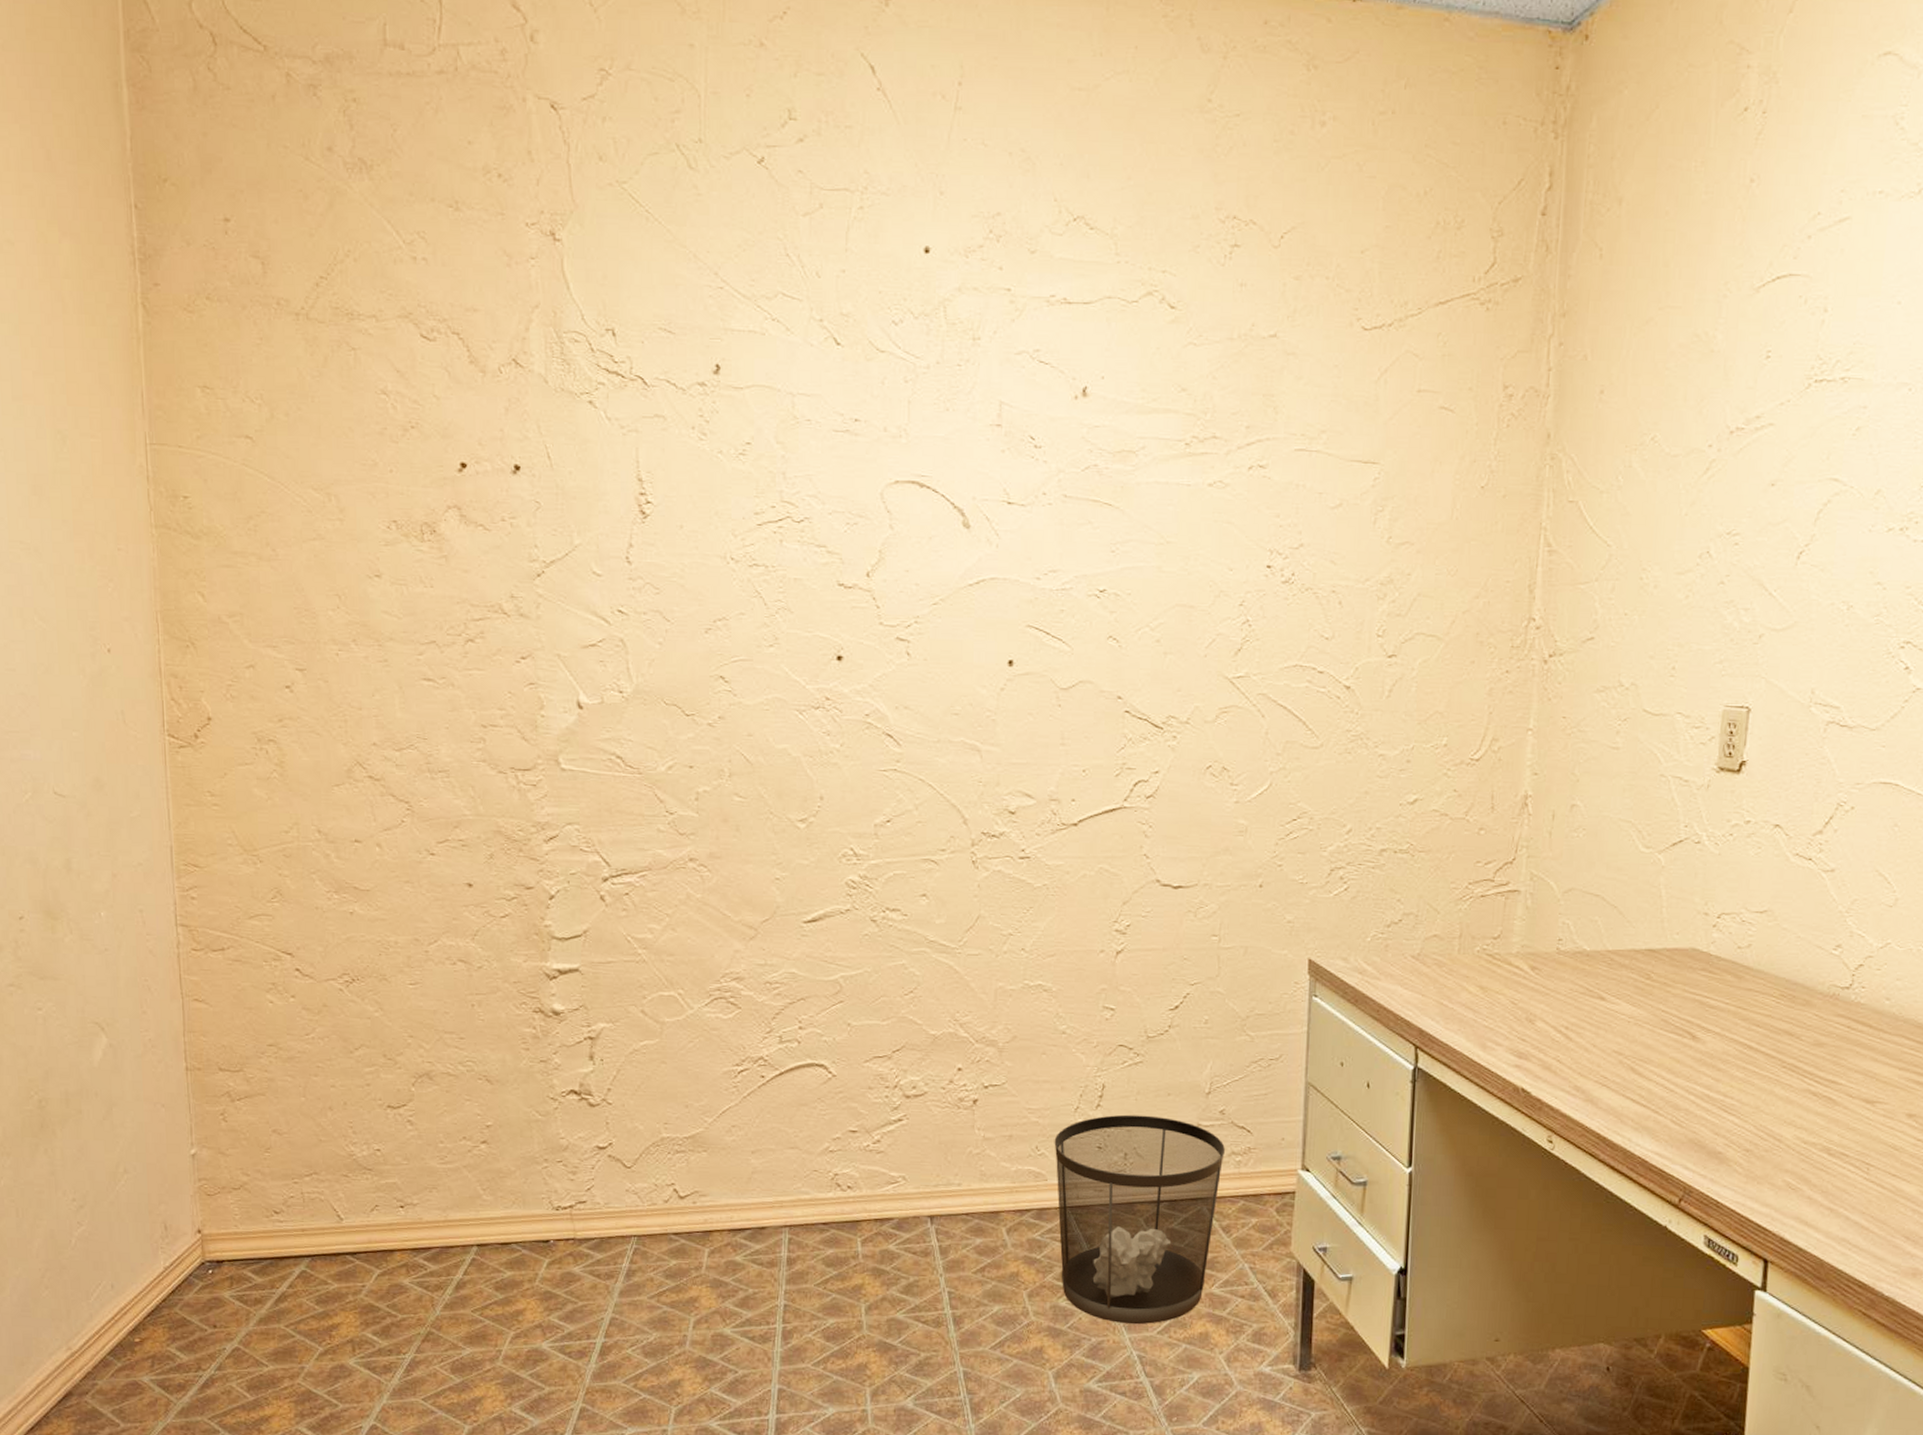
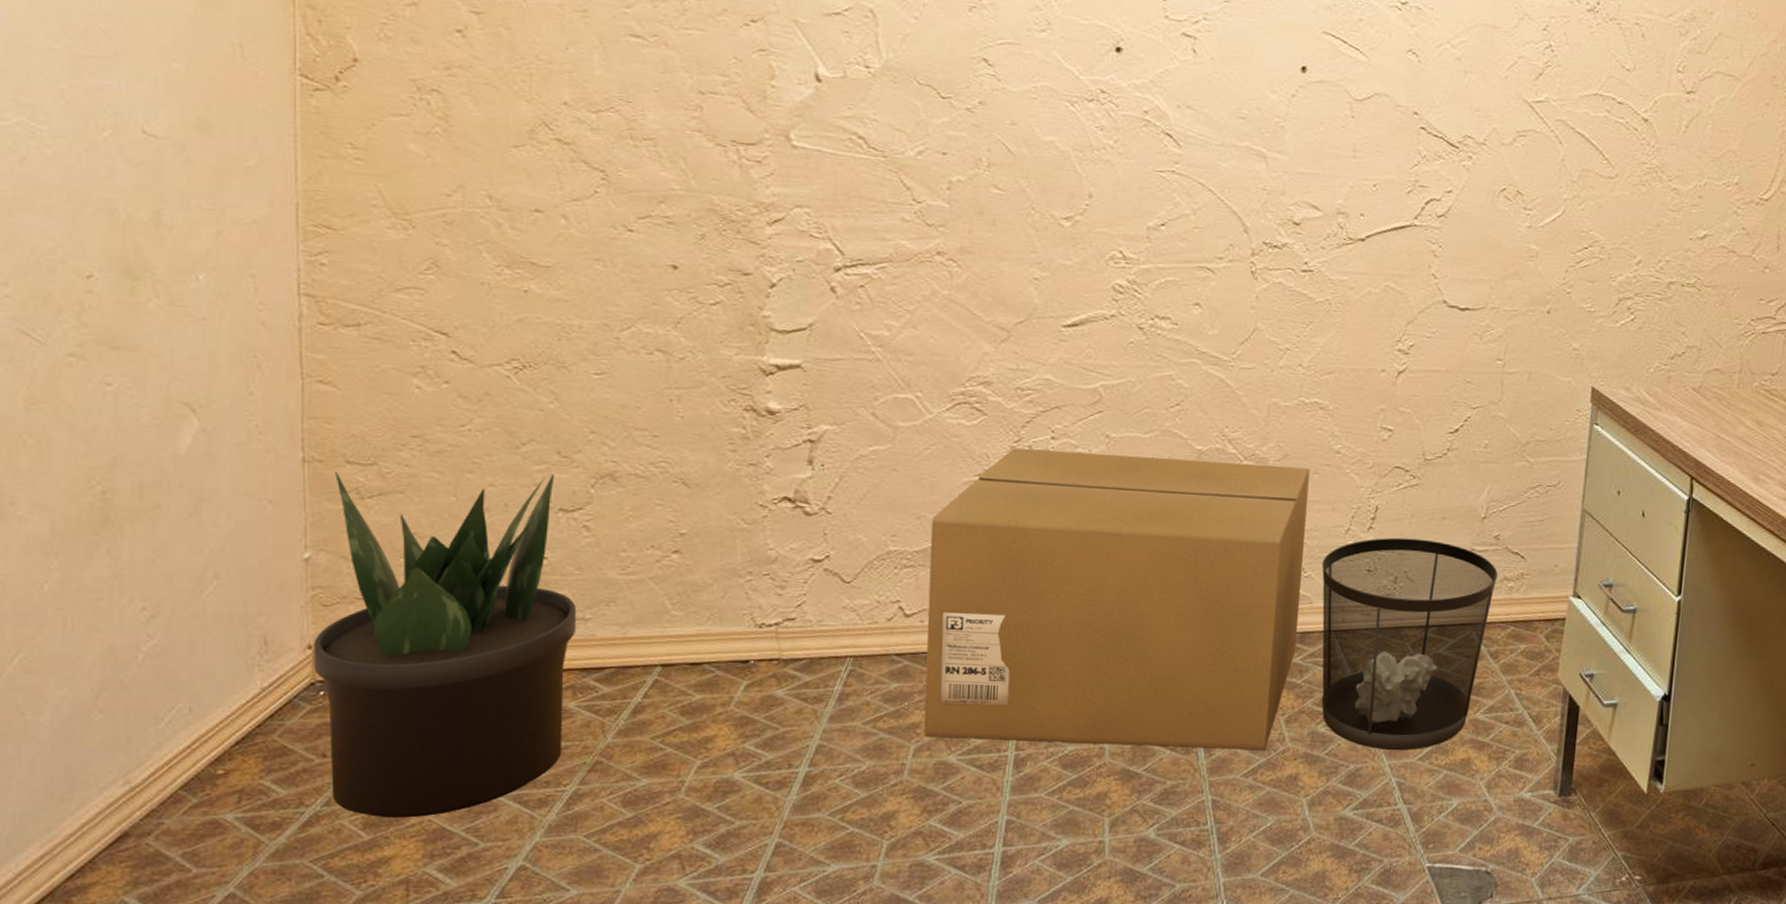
planter: none [202,1075,407,1382] -> present [313,472,577,818]
box: none [697,1039,1038,1323] -> present [924,448,1310,750]

